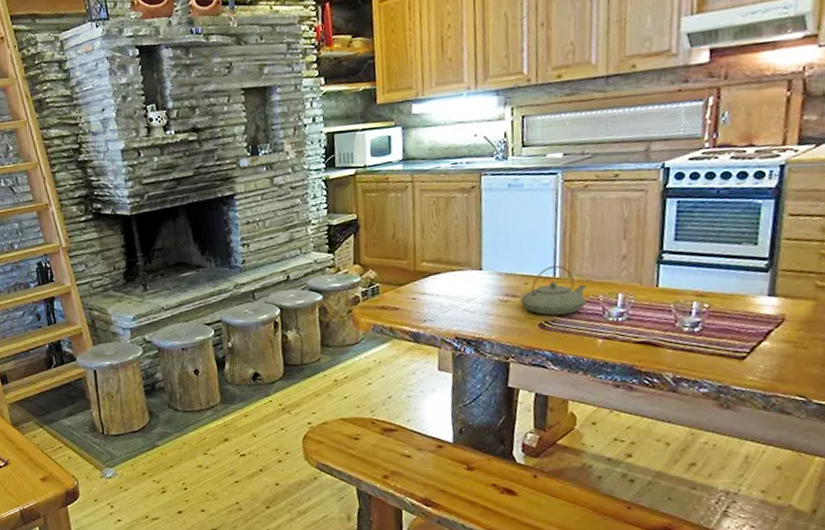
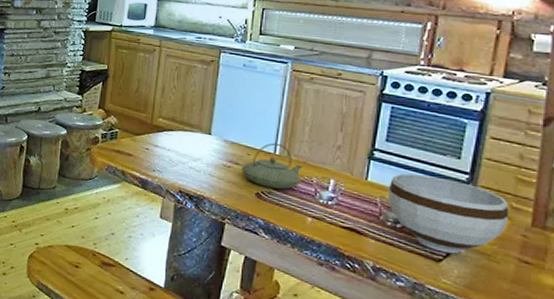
bowl: none [682,269,815,349] -> present [388,173,509,254]

